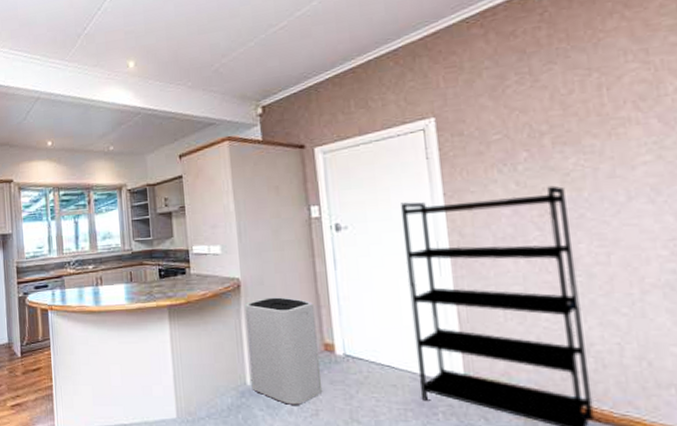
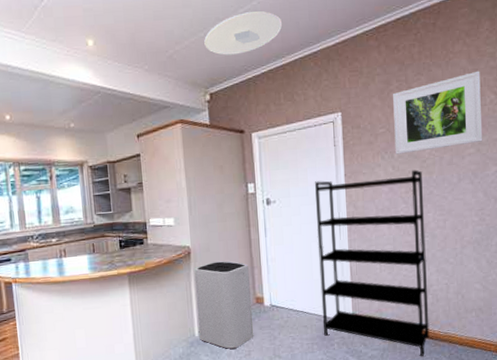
ceiling light: none [255,10,351,64] -> present [204,11,283,56]
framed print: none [511,50,667,167] -> present [393,70,483,155]

